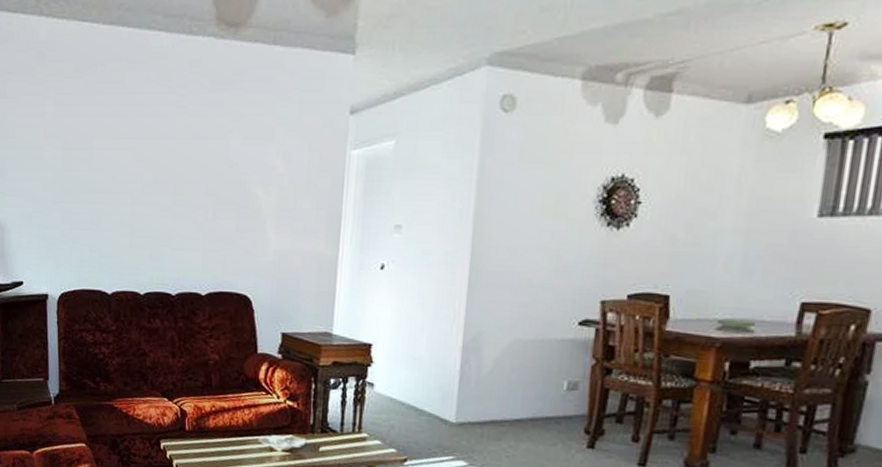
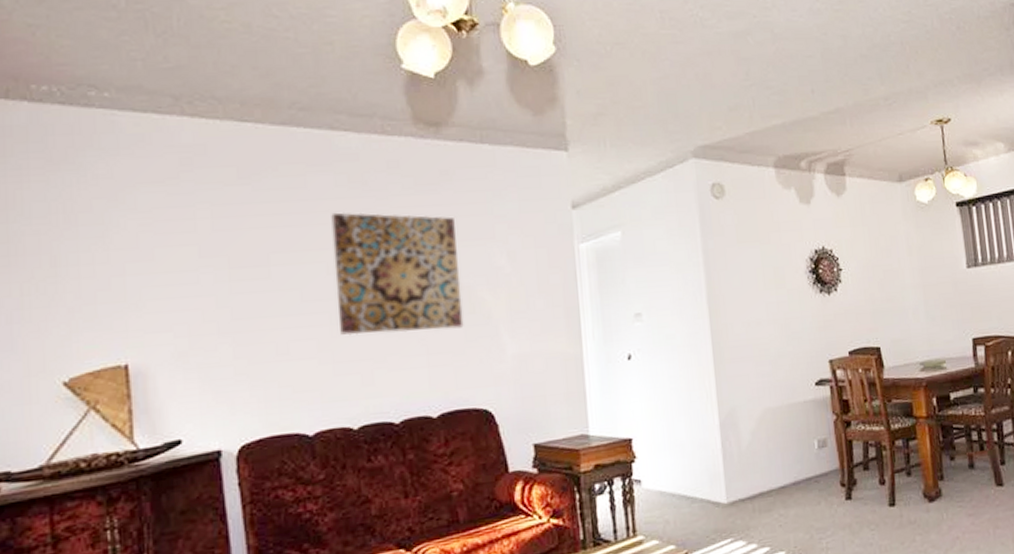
wall art: none [138,106,241,219] -> present [331,212,464,336]

